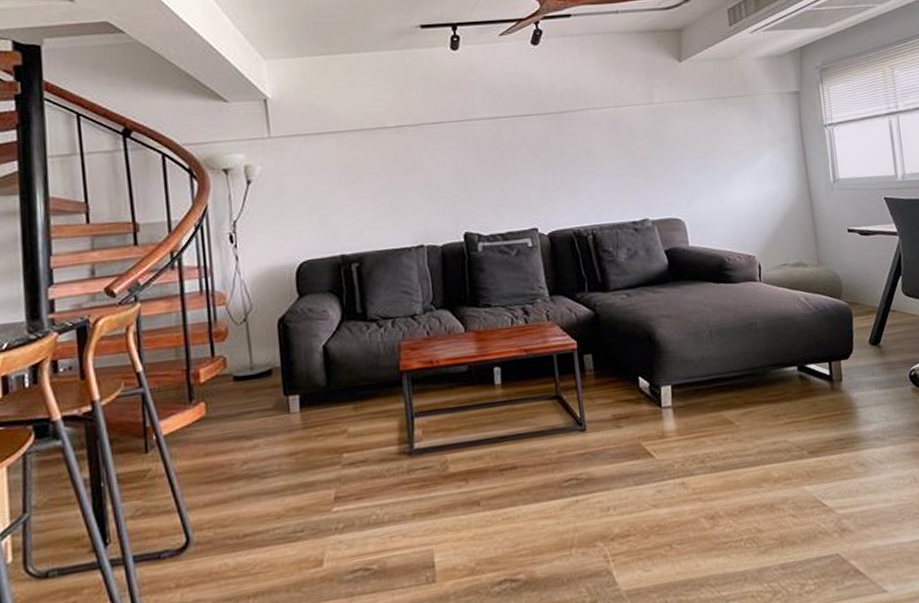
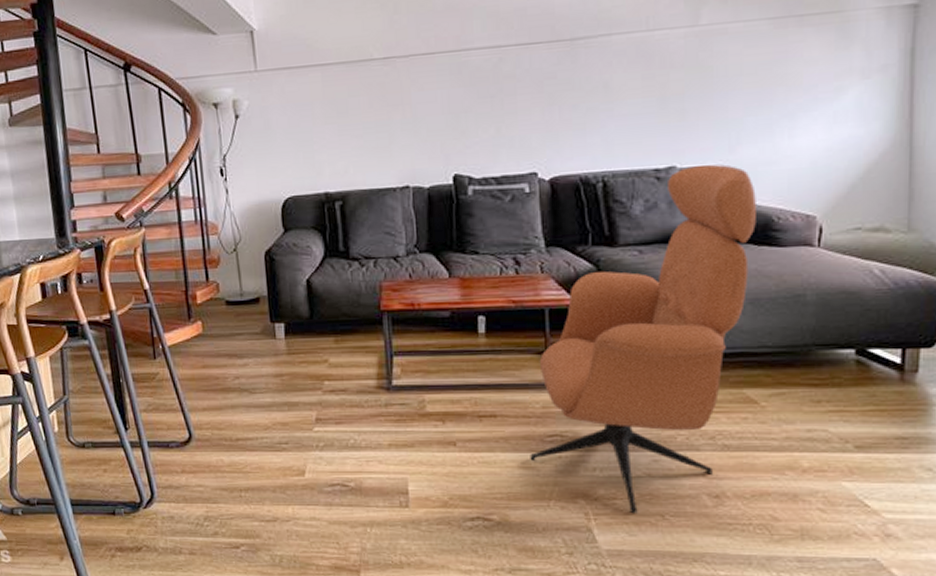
armchair: none [550,216,714,549] -> present [530,164,756,514]

